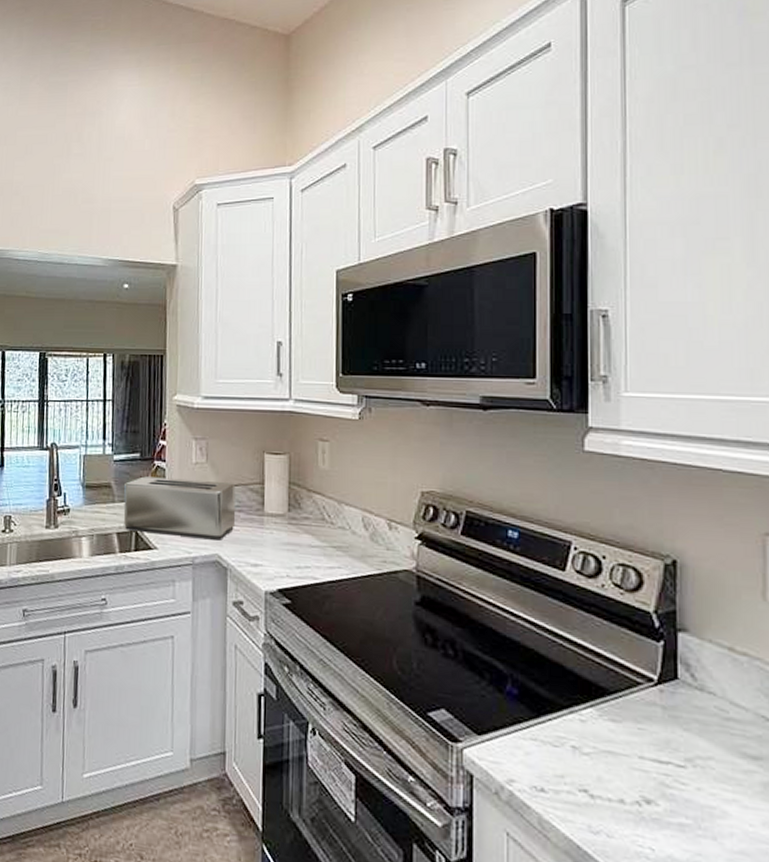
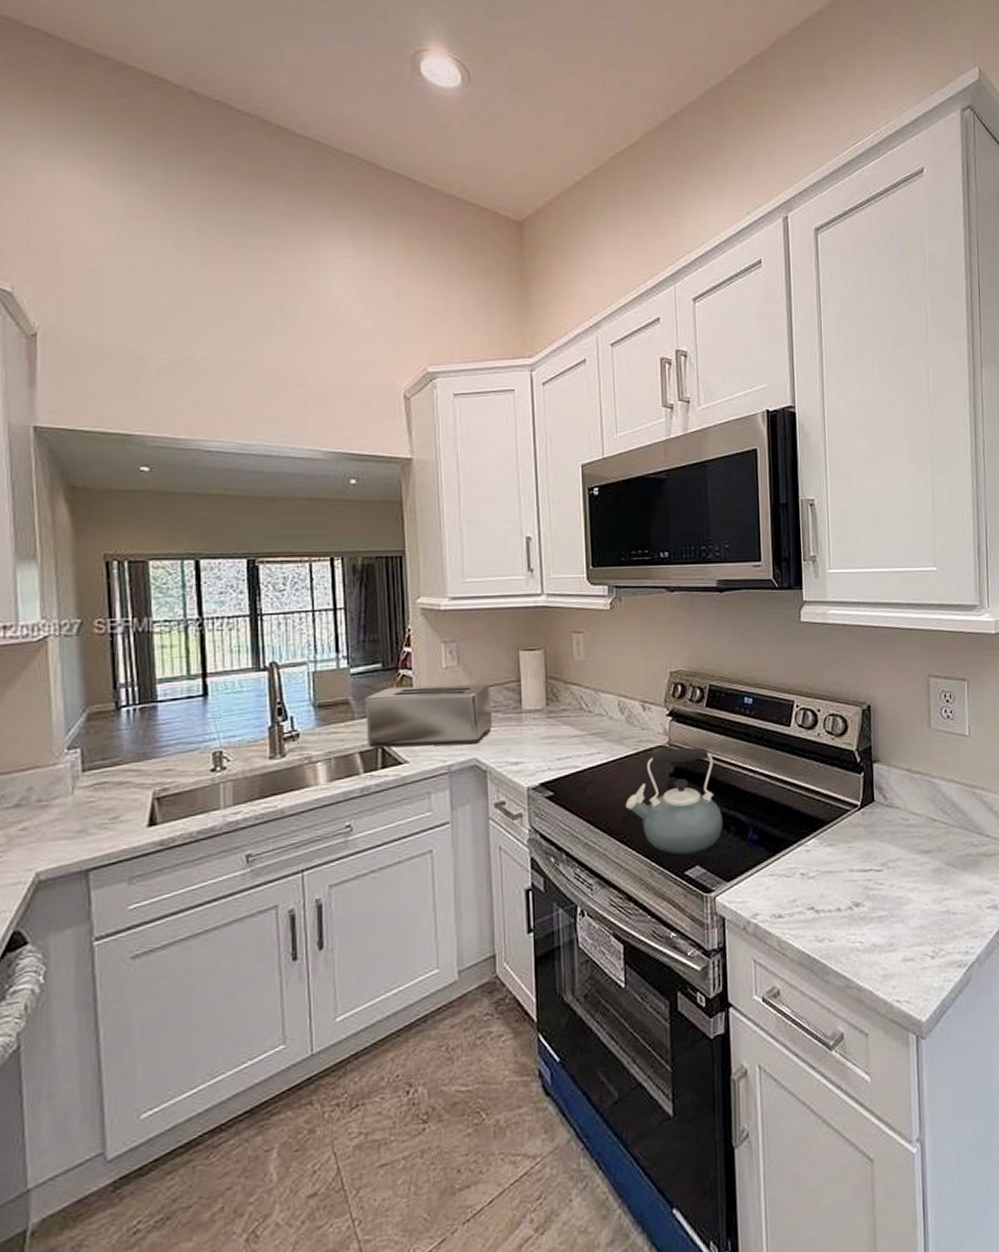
kettle: none [365,575,475,696] -> present [625,747,723,856]

